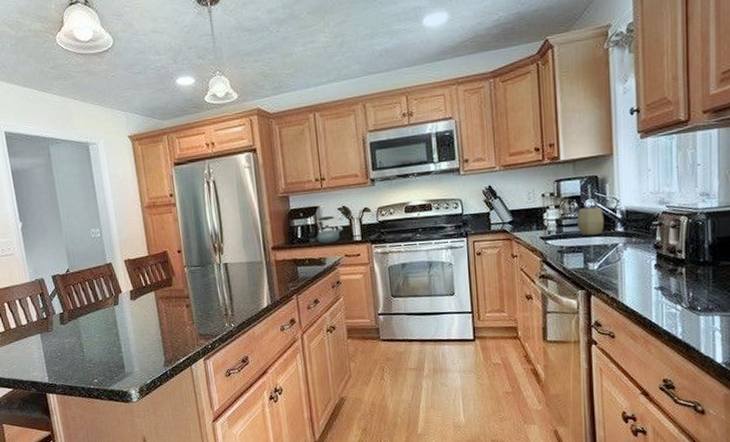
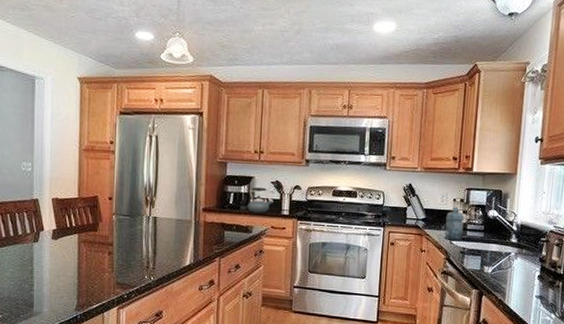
canister: none [536,202,558,241] -> present [444,207,465,241]
soap dispenser: present [576,199,605,236] -> none [479,210,503,243]

